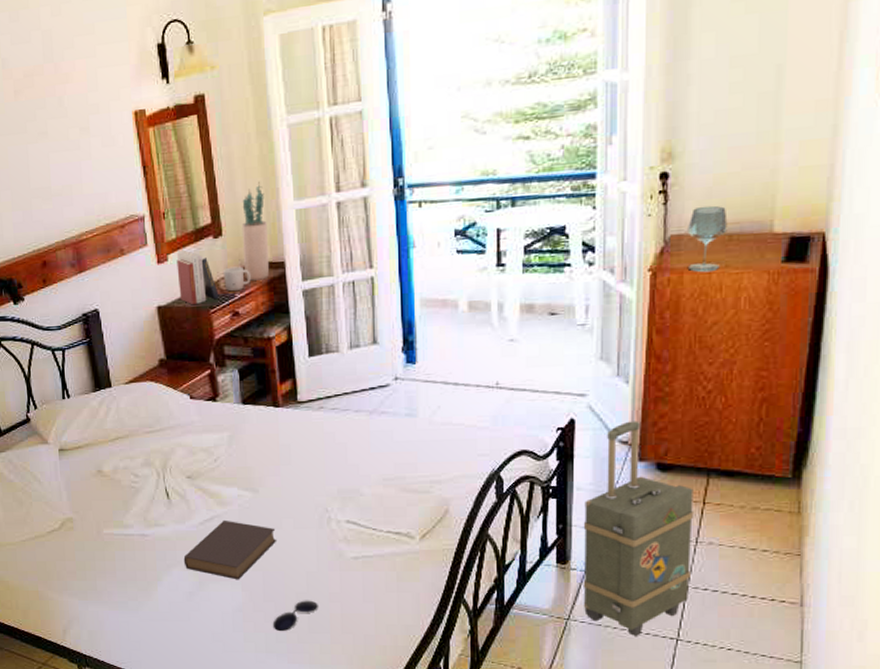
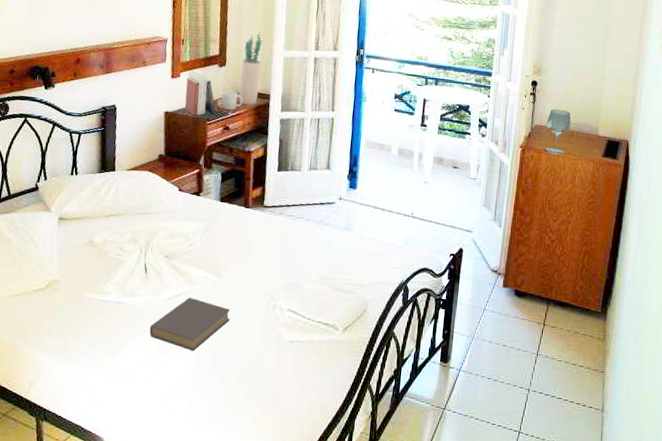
sunglasses: present [272,600,318,631] -> none [215,374,256,400]
suitcase: present [583,421,693,636] -> none [456,255,538,427]

